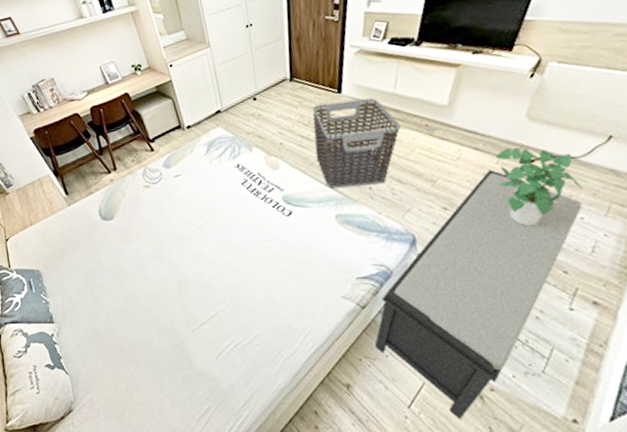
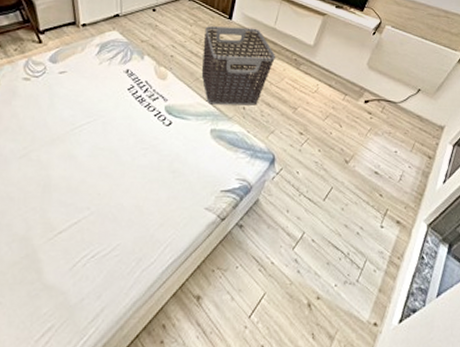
bench: present [374,170,583,419] -> none [228,105,397,327]
potted plant: present [495,147,583,227] -> none [342,88,399,155]

